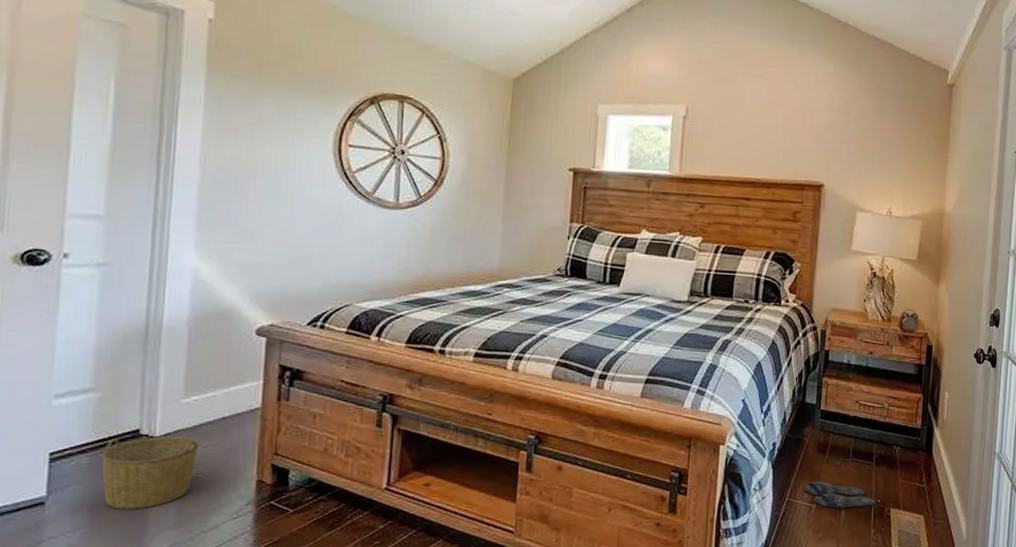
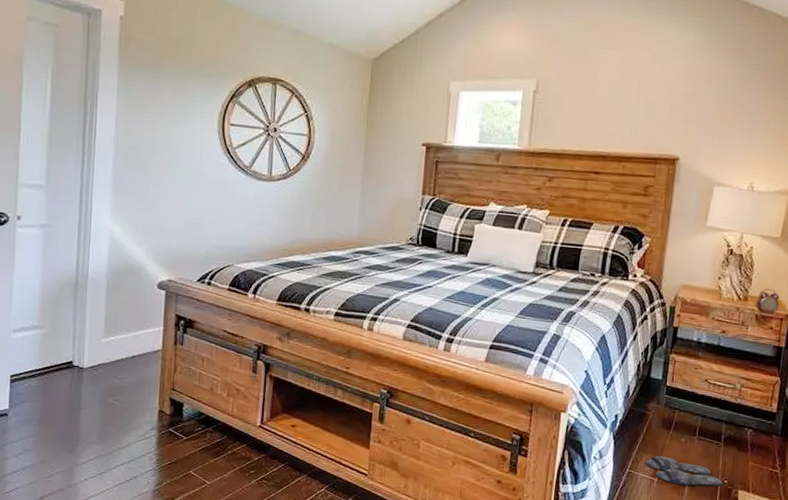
basket: present [102,436,200,510] -> none [46,367,116,426]

